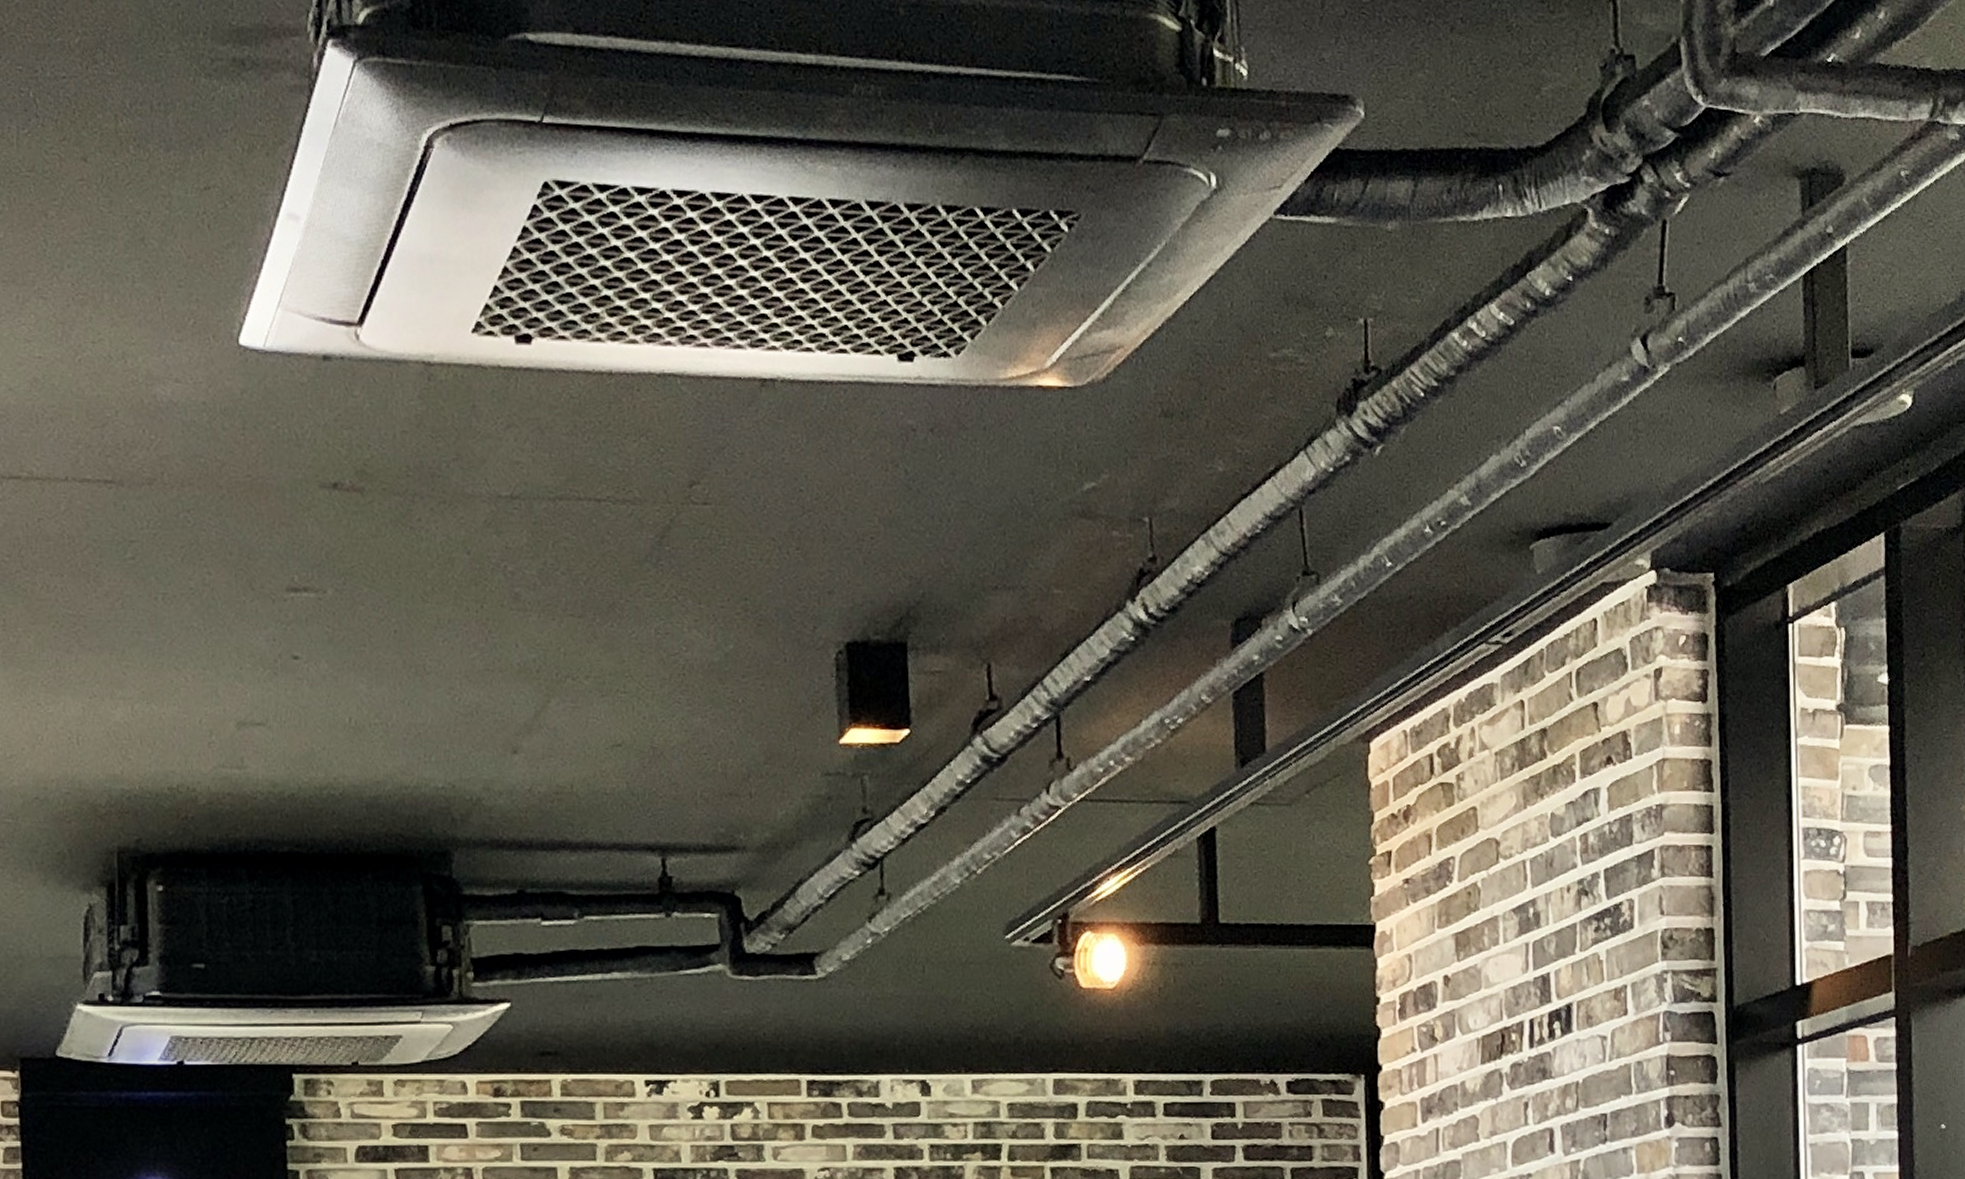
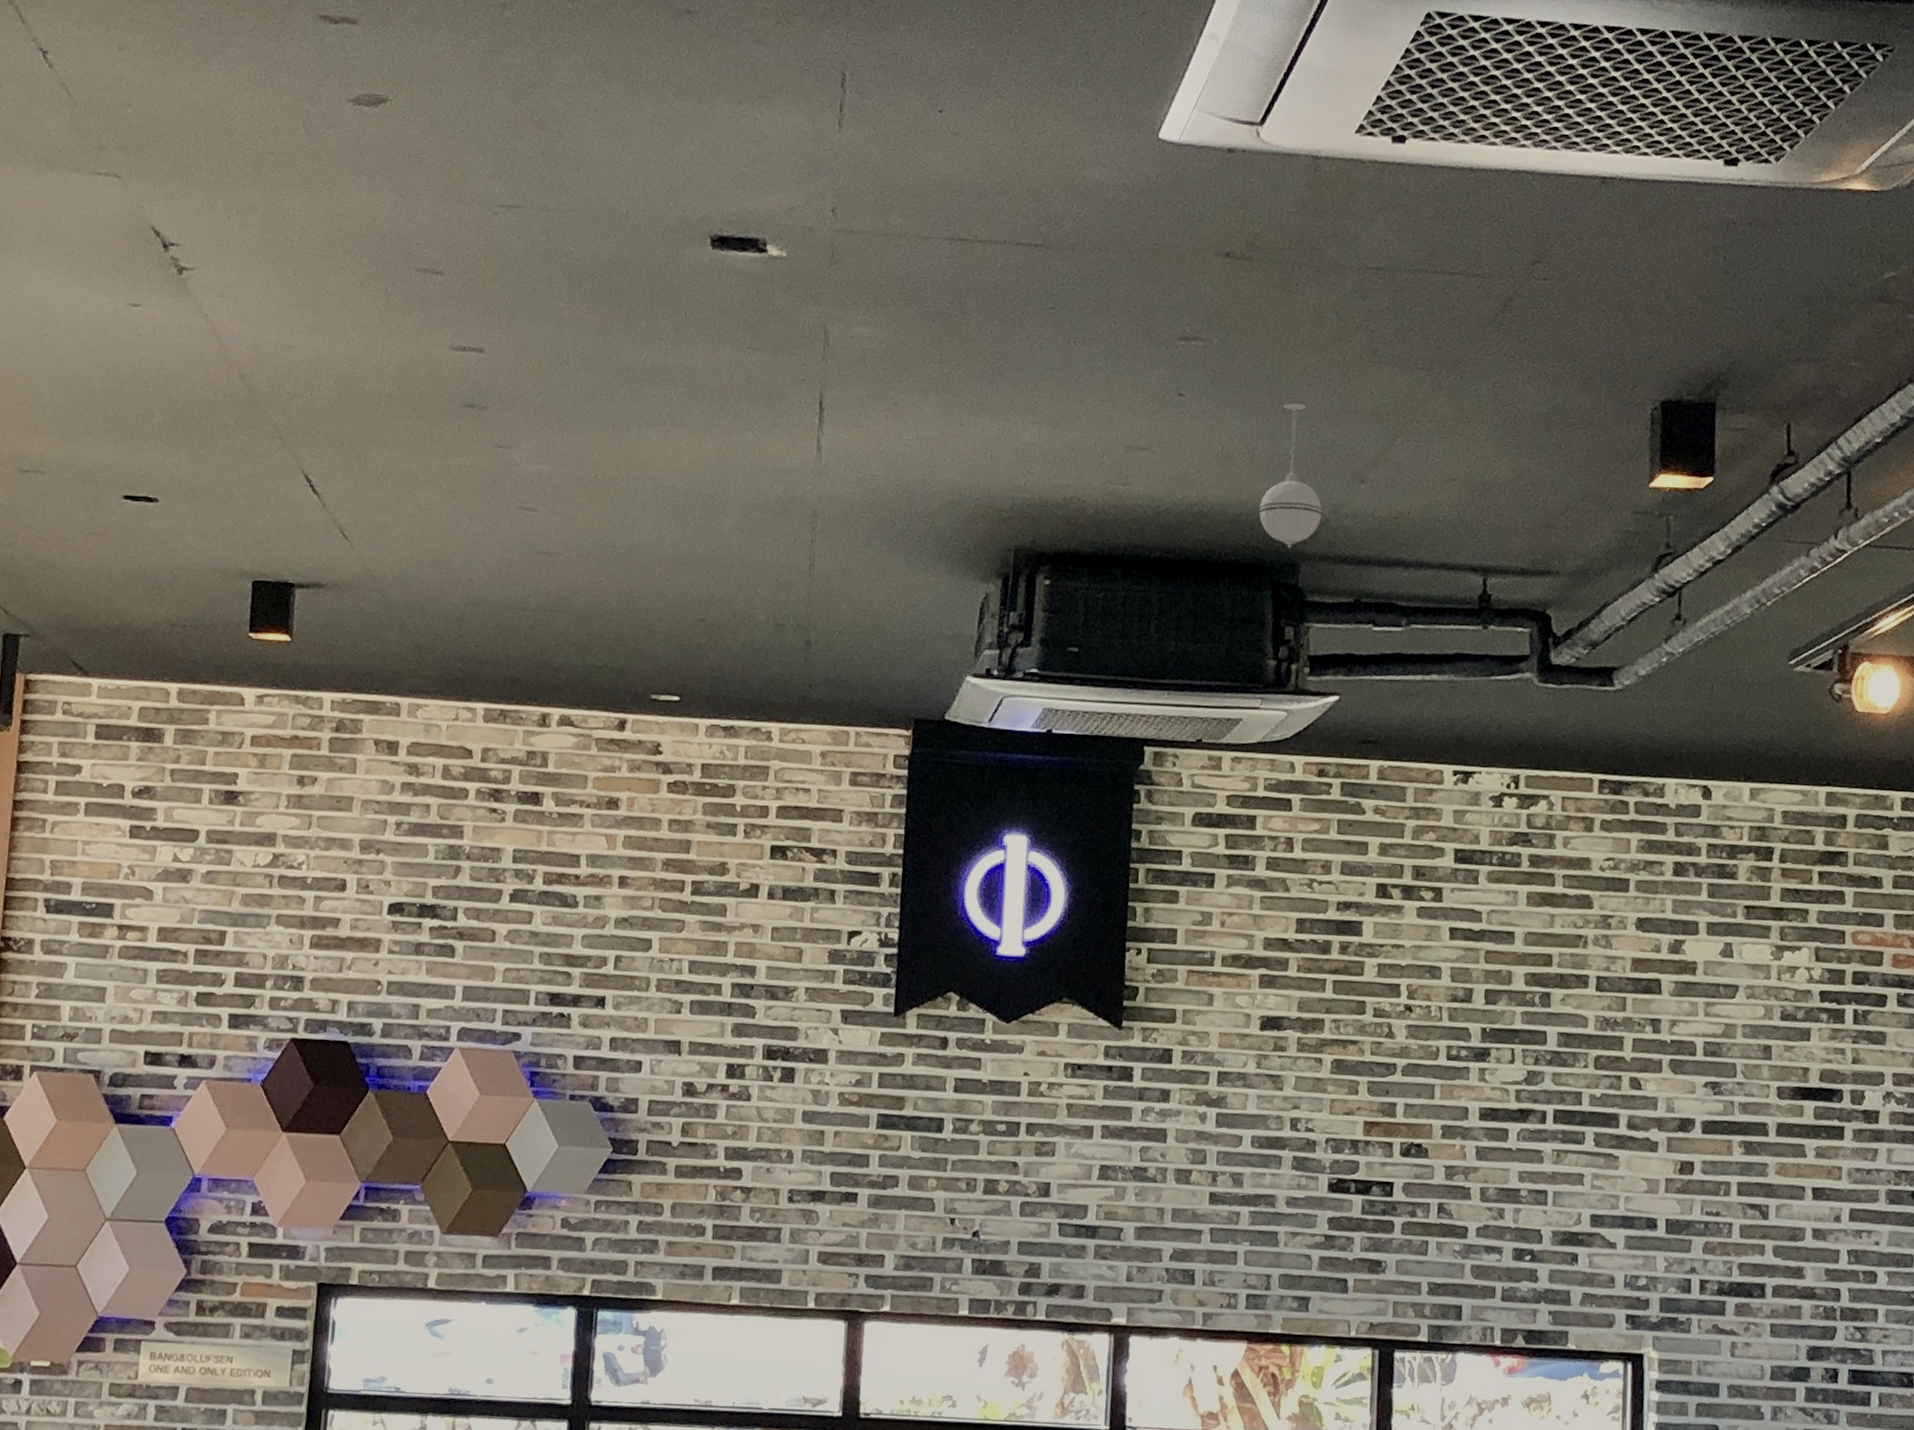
pendant light: none [400,662,472,834] -> present [1259,403,1322,548]

